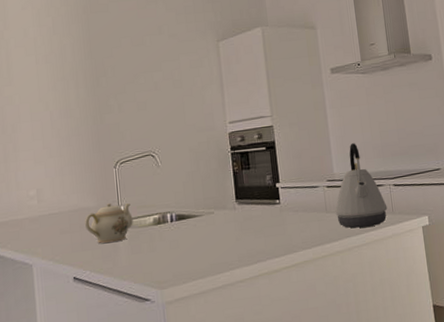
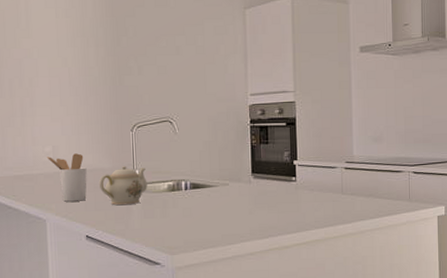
utensil holder: none [31,194,73,245] -> present [46,153,87,202]
kettle: present [335,143,388,228] -> none [351,126,404,212]

